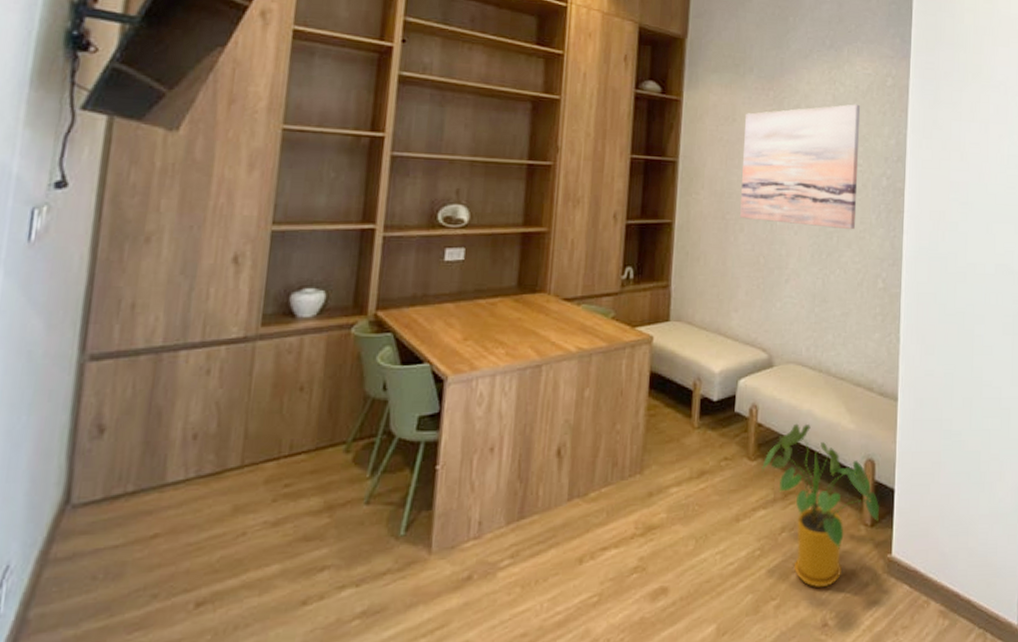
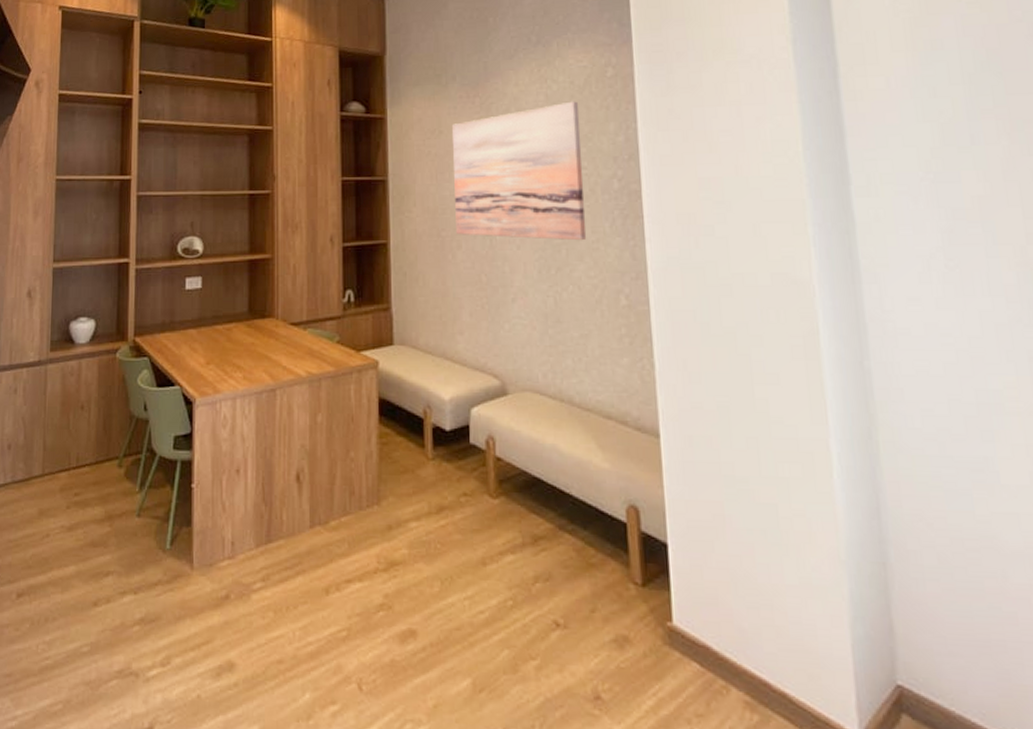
house plant: present [761,423,879,587] -> none [505,459,651,652]

